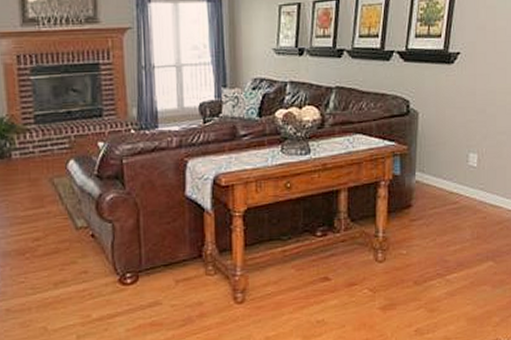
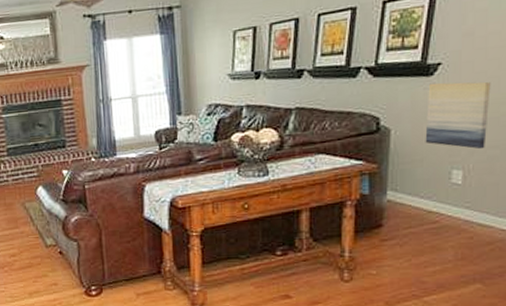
wall art: none [447,70,499,135] -> present [425,81,491,150]

